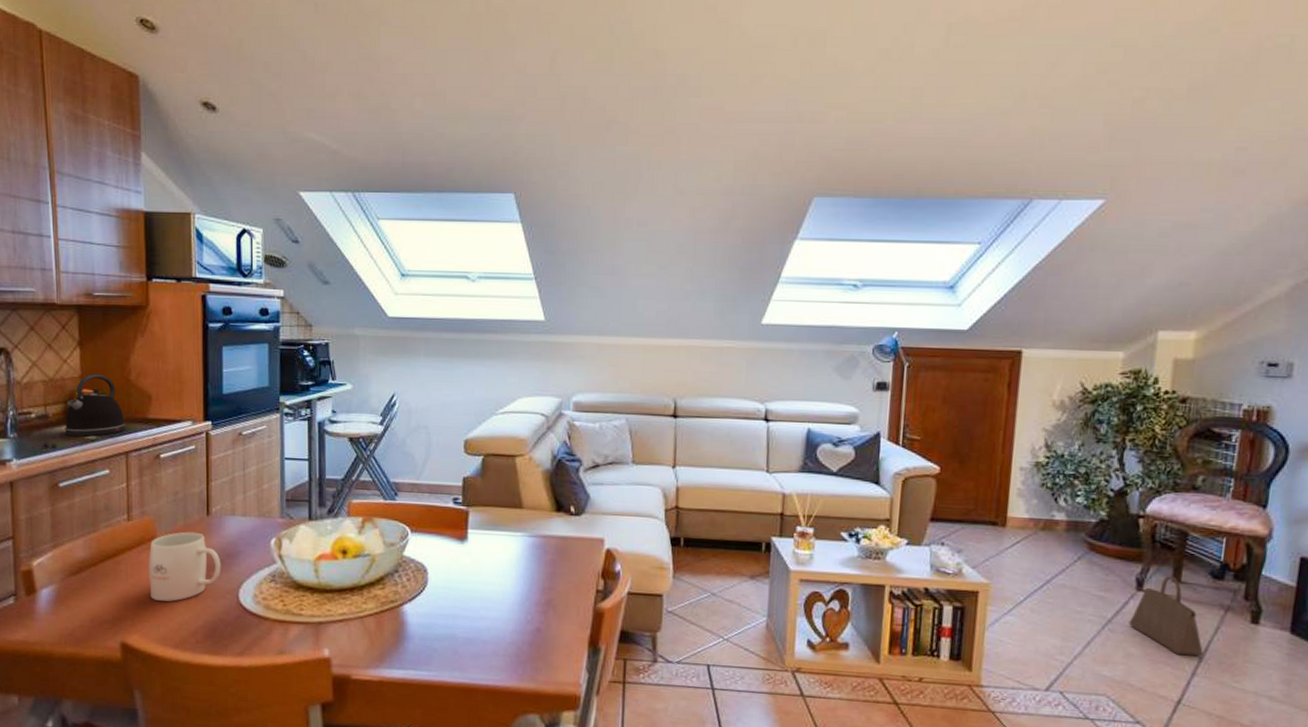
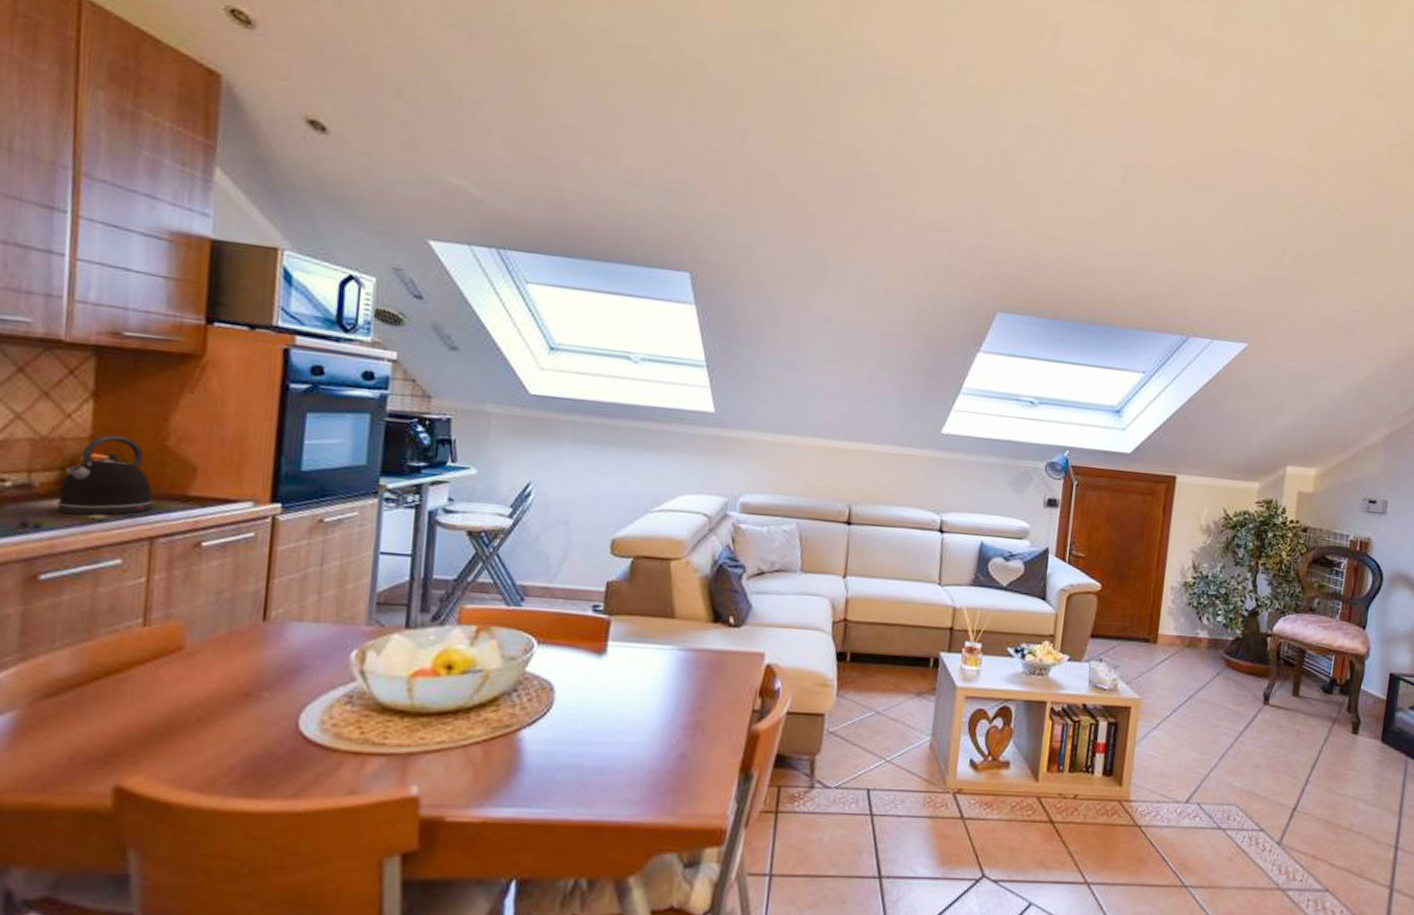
mug: present [148,531,221,602] -> none [166,641,278,732]
handbag: present [1128,575,1203,657] -> none [1256,690,1315,766]

